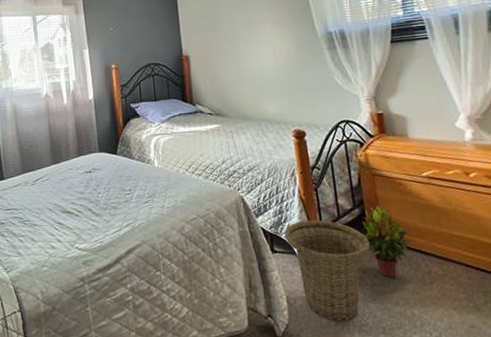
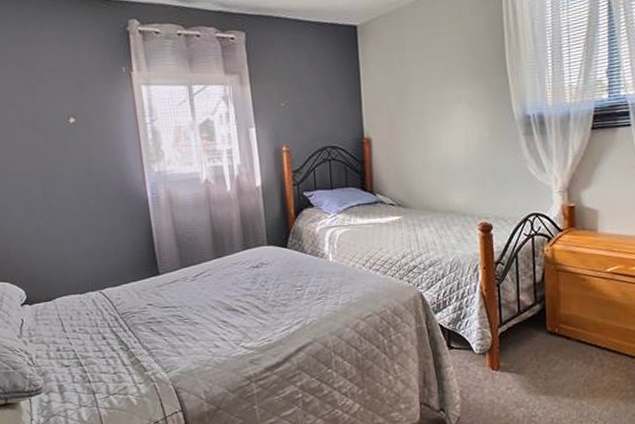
basket: present [284,219,370,321] -> none [463,316,547,413]
potted plant: present [360,205,410,278] -> none [539,301,587,371]

